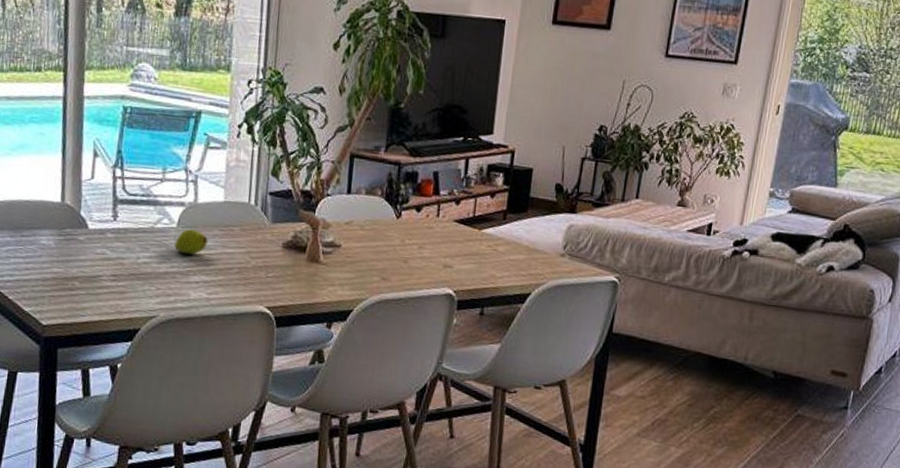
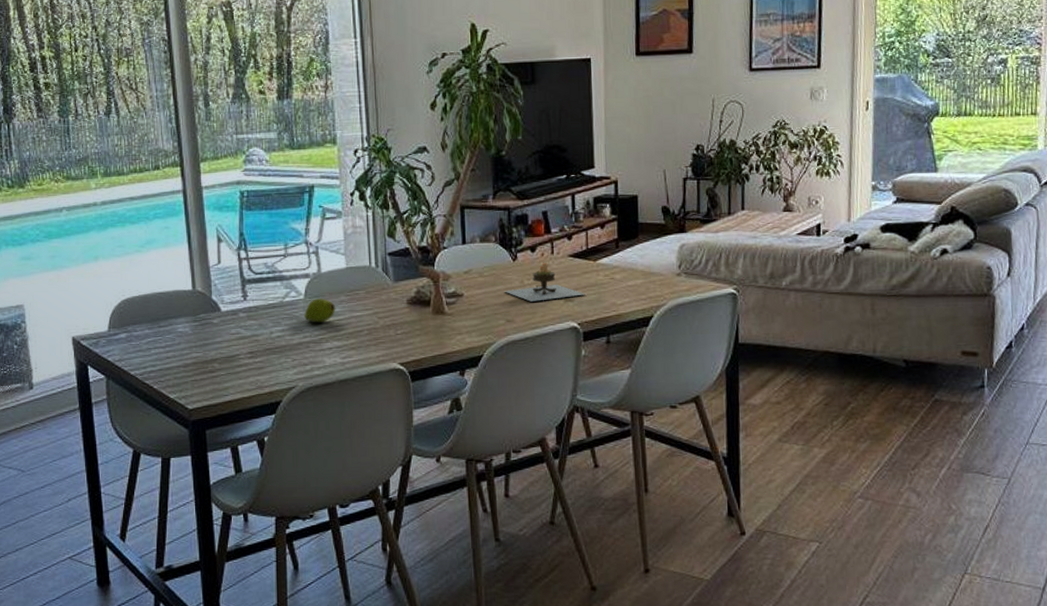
candle: none [383,223,466,263] -> present [504,262,586,302]

